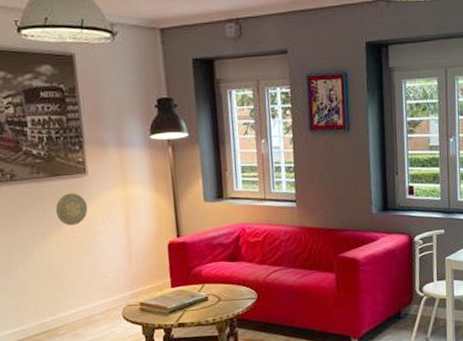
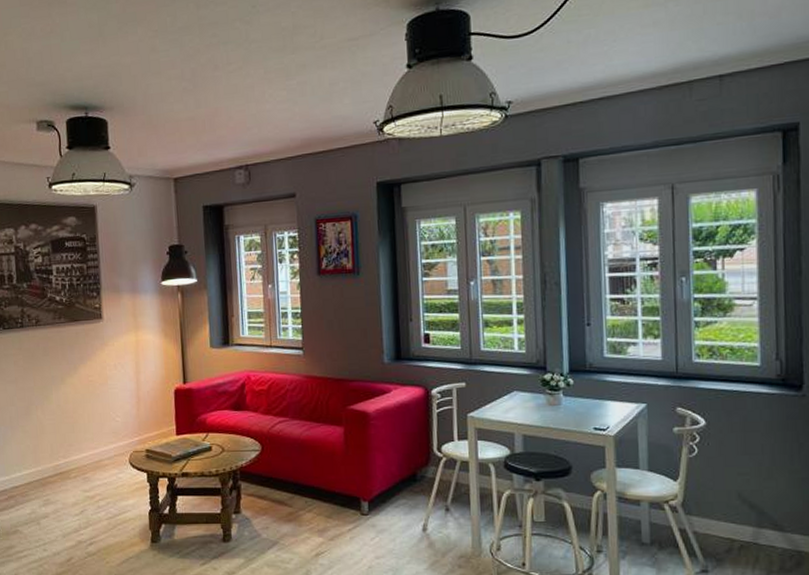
decorative plate: present [55,193,88,226] -> none [73,338,102,370]

